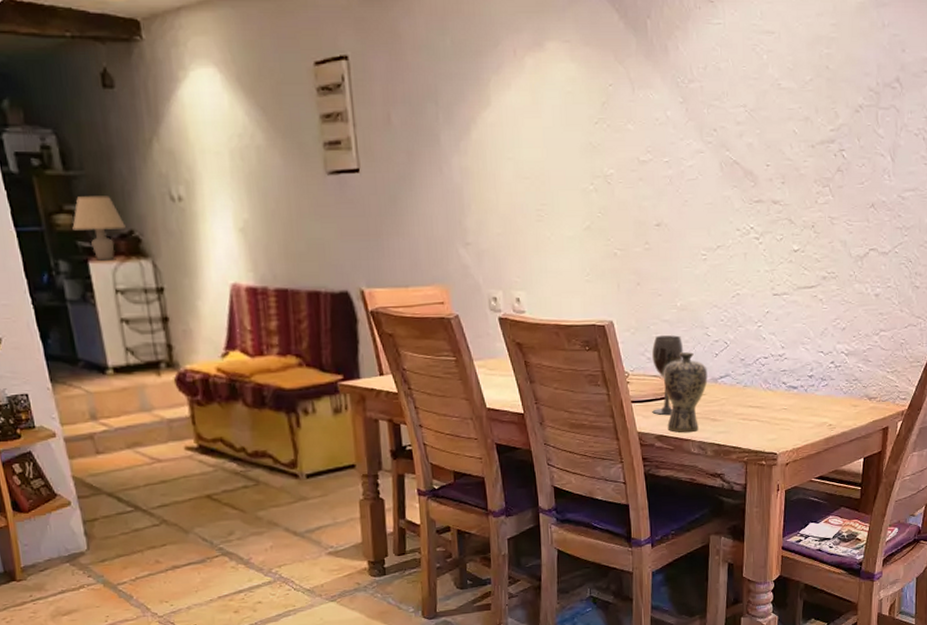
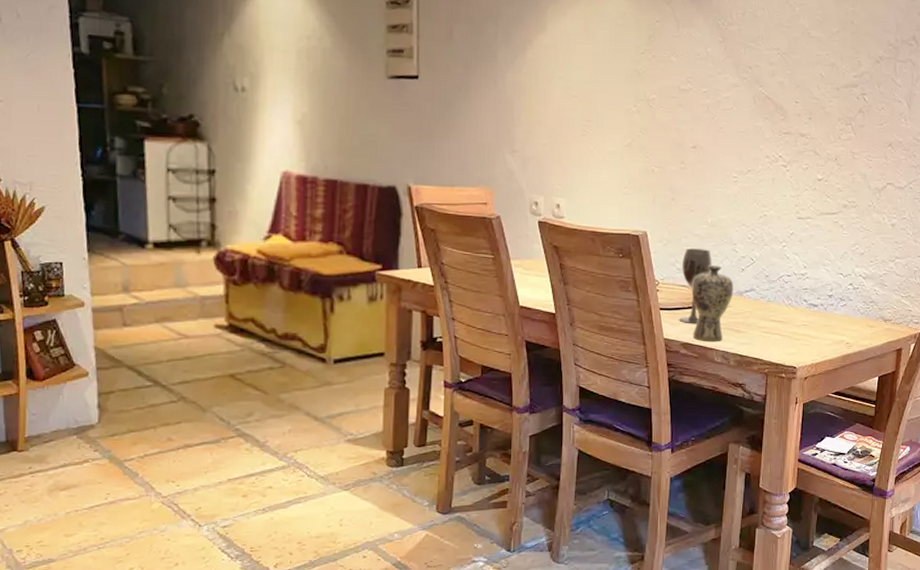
table lamp: present [72,196,126,261] -> none [134,80,186,141]

